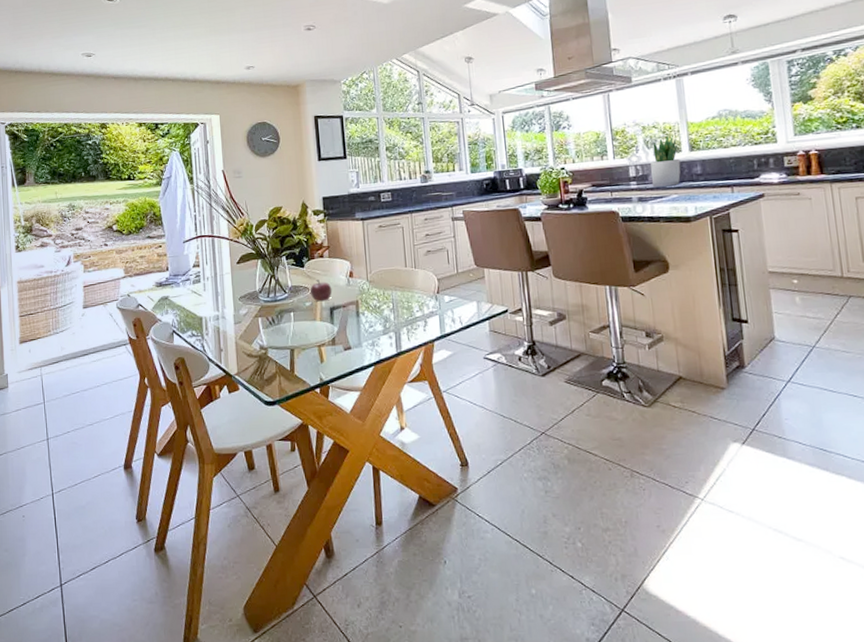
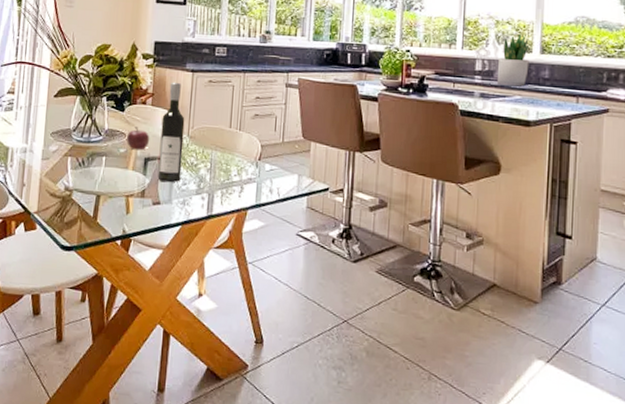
bottle: none [340,232,367,327] -> present [157,82,185,182]

